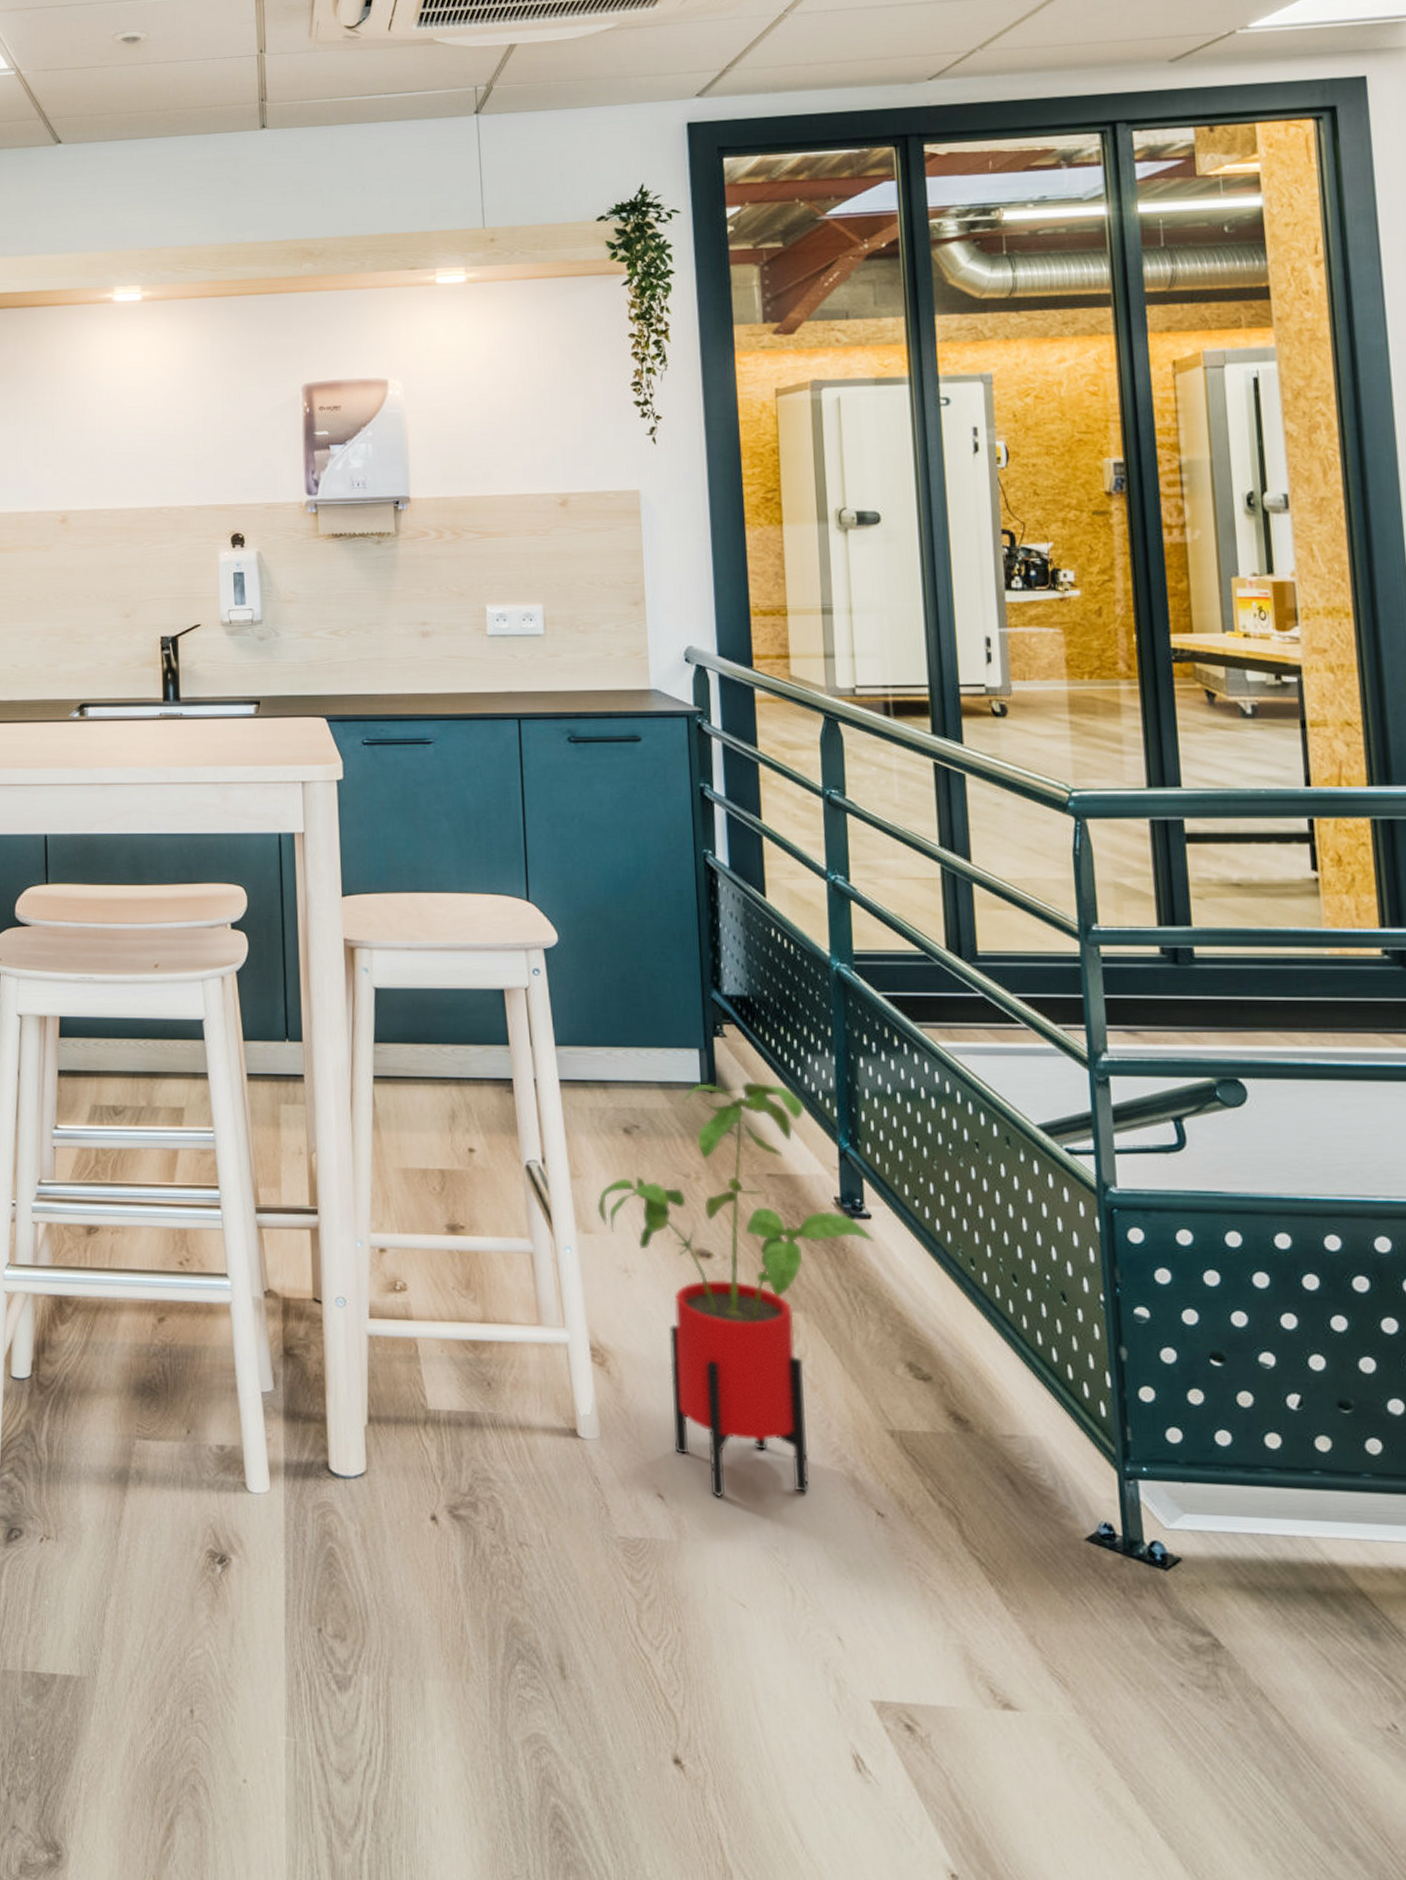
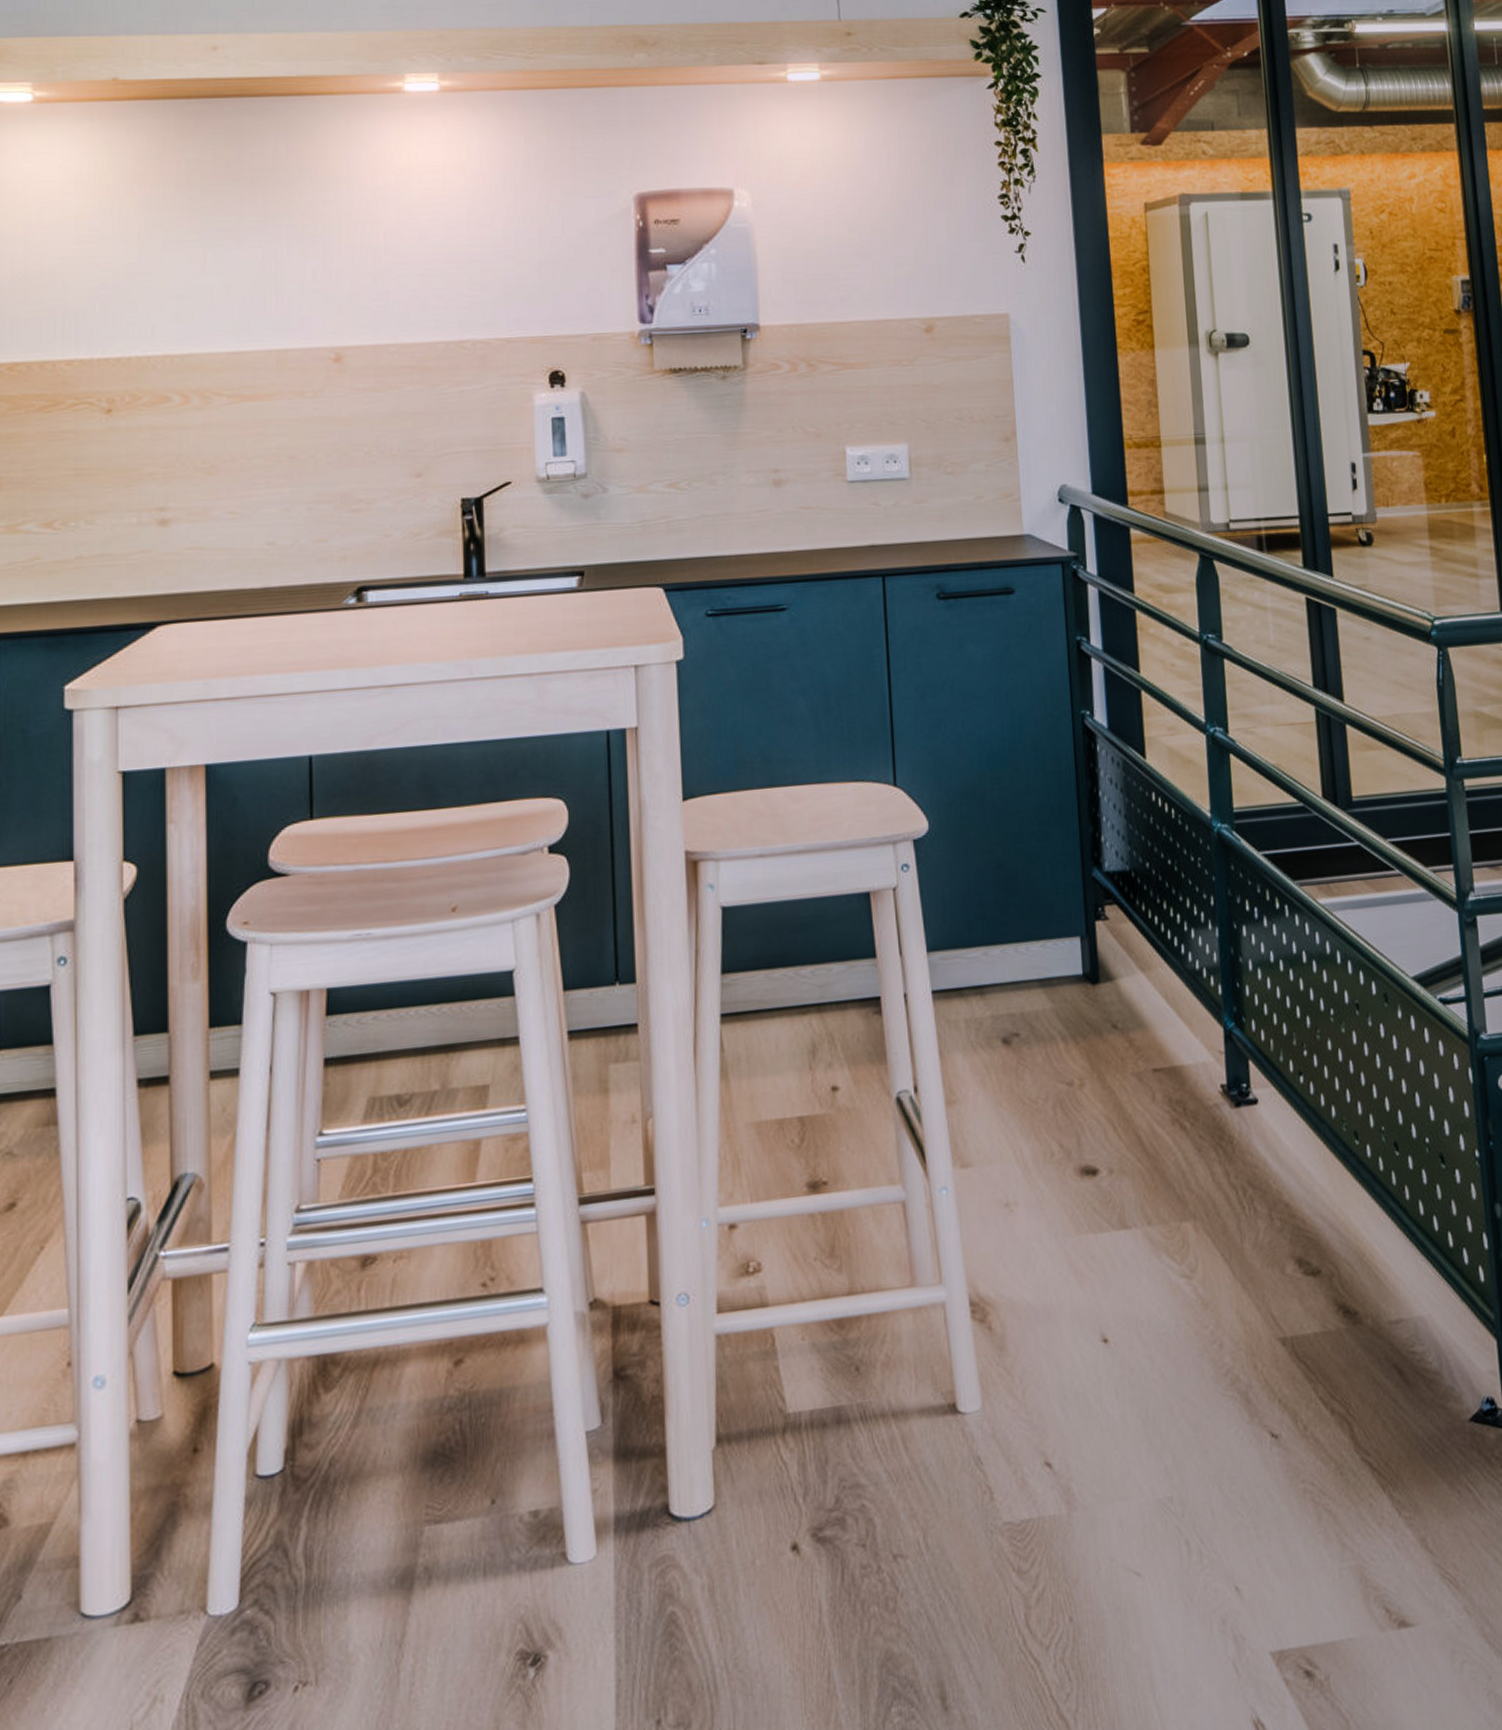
house plant: present [597,1081,875,1498] -> none [975,966,1262,1454]

